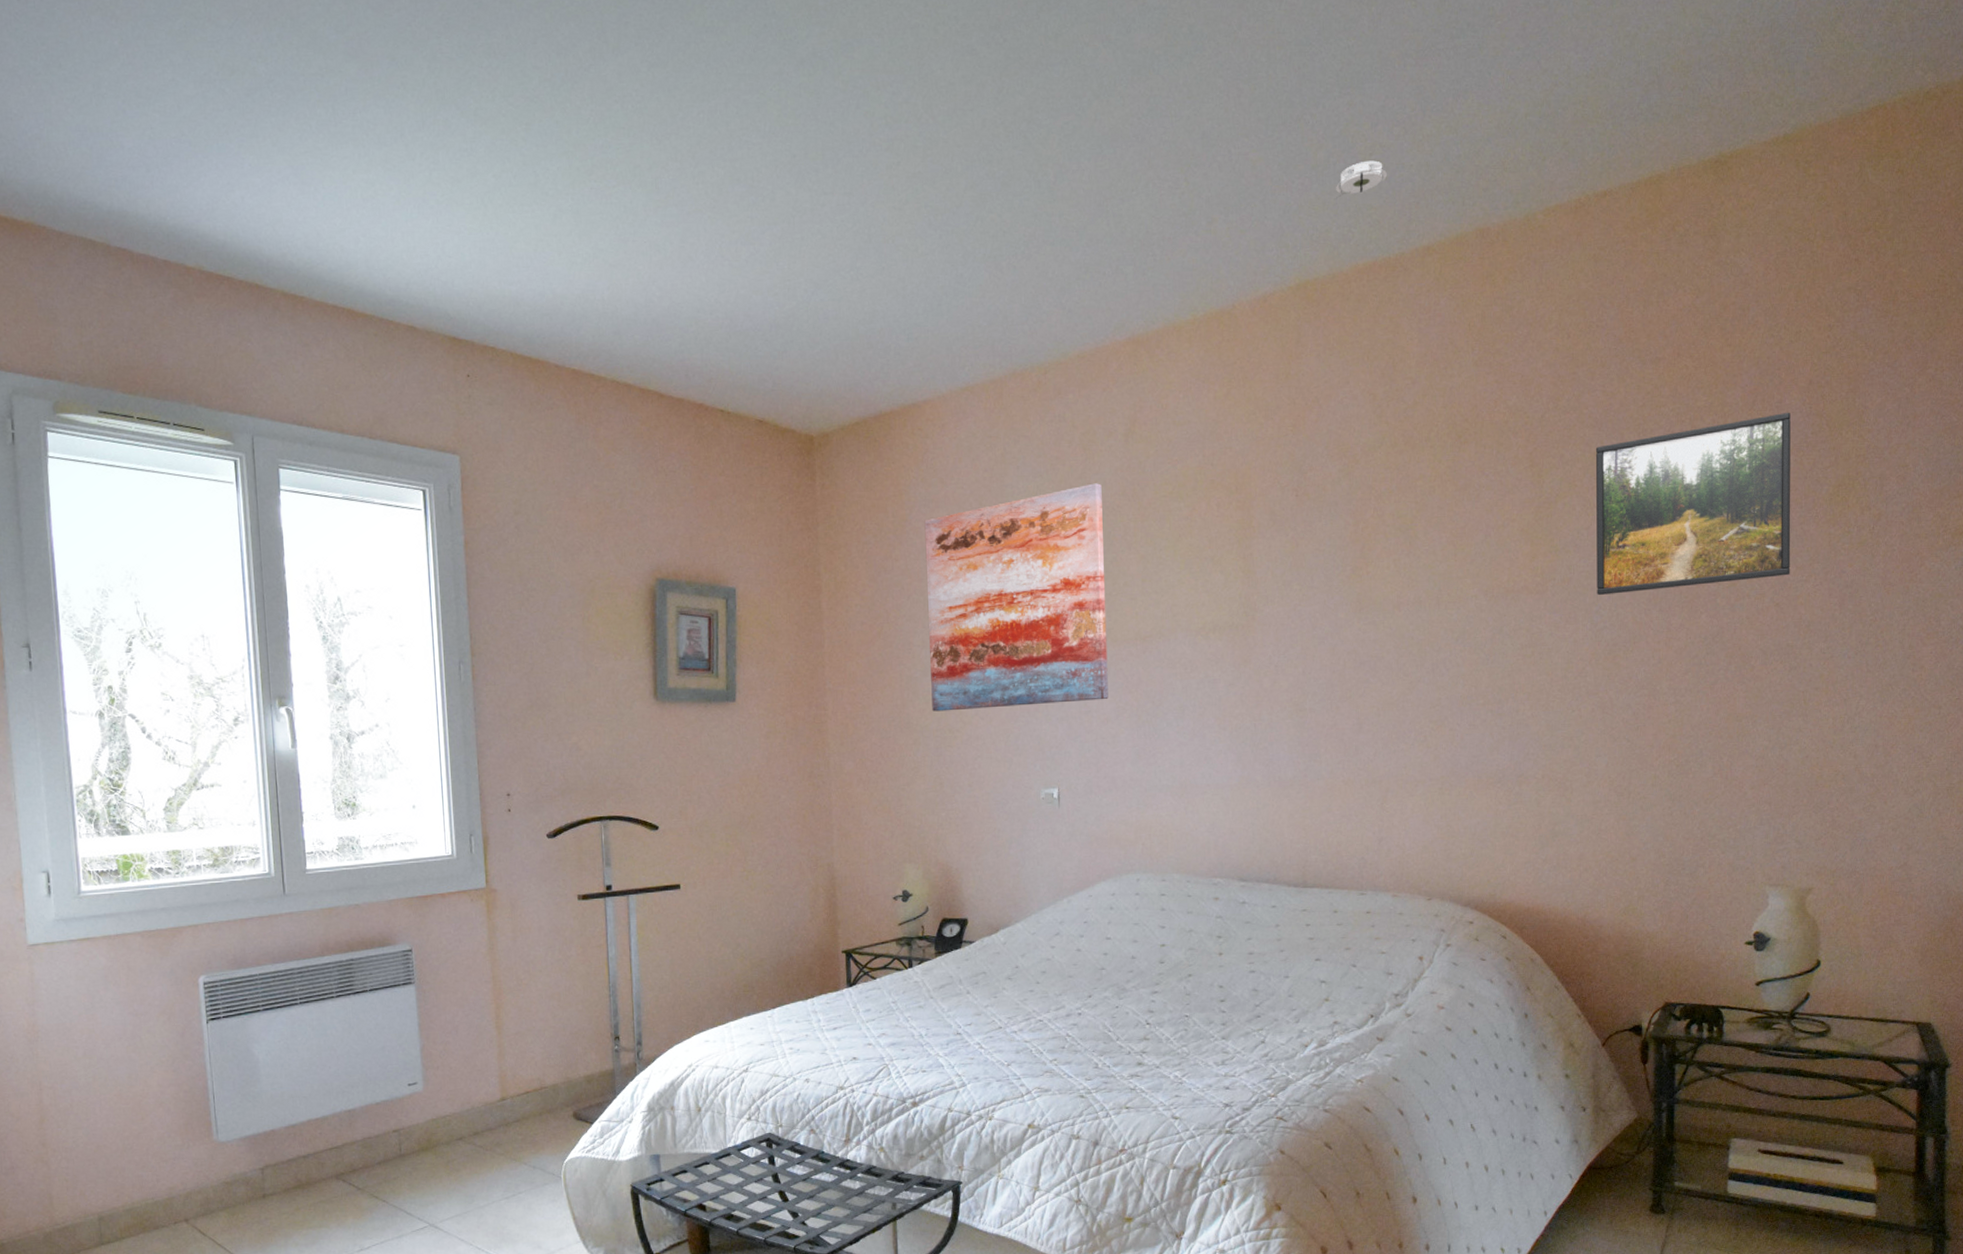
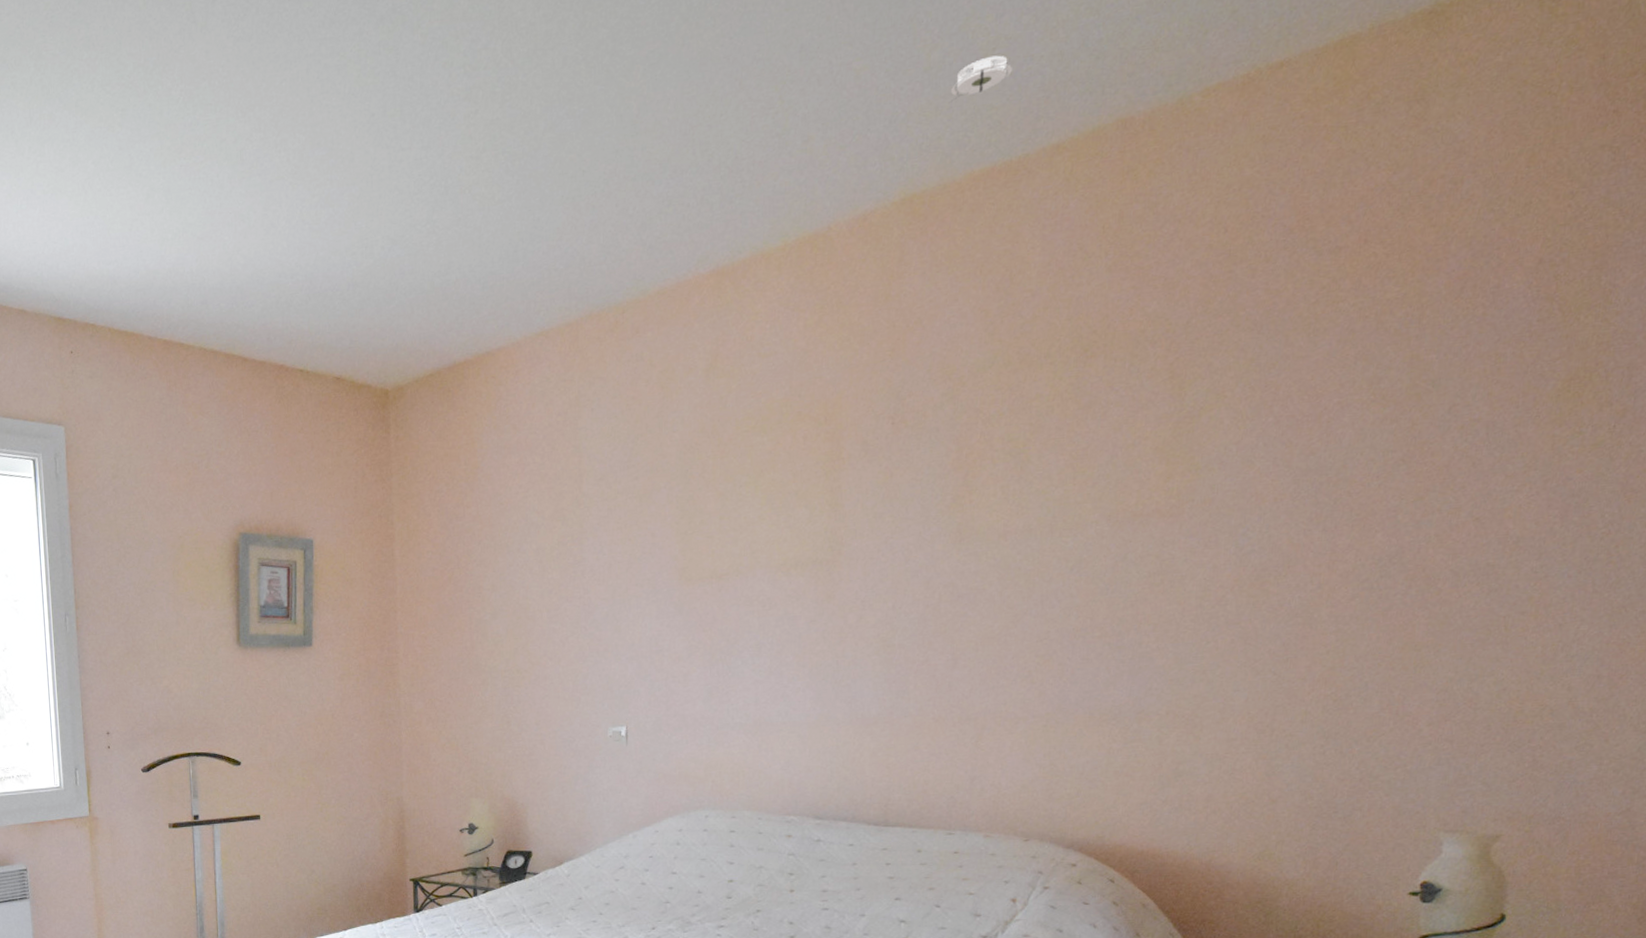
wall art: present [924,483,1108,712] -> none [496,421,681,653]
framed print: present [1595,412,1791,596] -> none [1244,297,1511,517]

